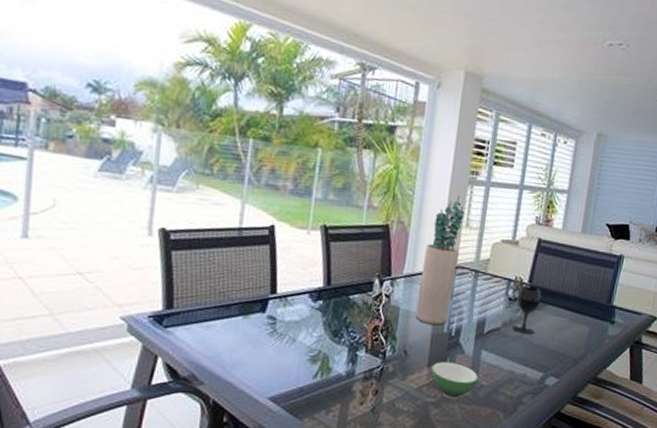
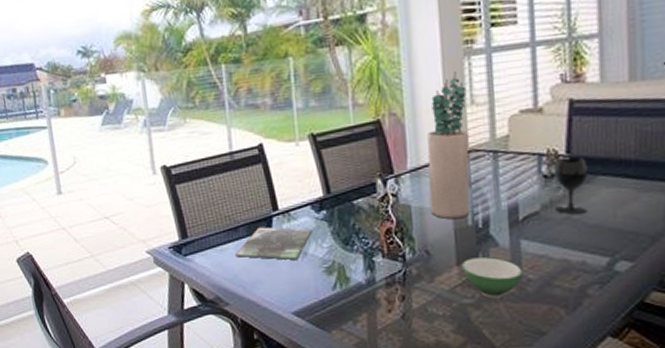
magazine: none [222,308,305,346] -> present [235,227,312,261]

